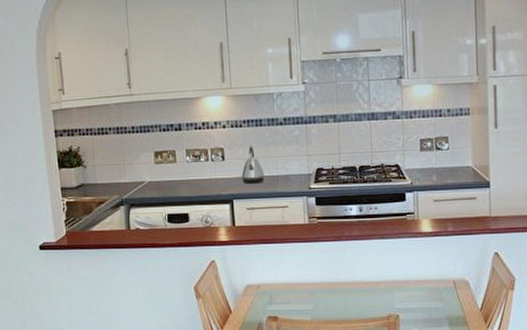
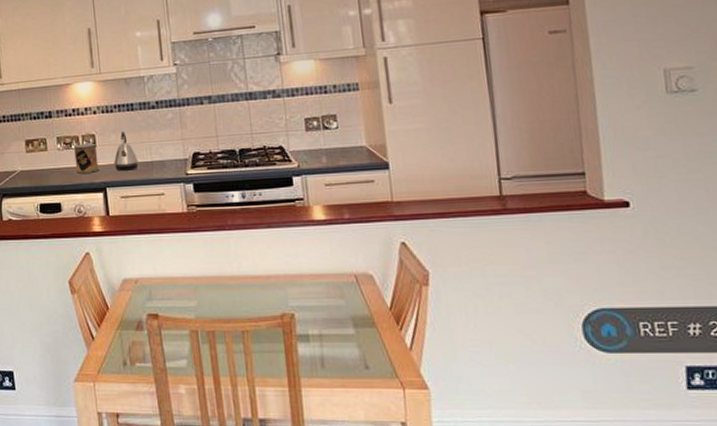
tin can: none [203,156,226,186] -> present [74,143,99,174]

